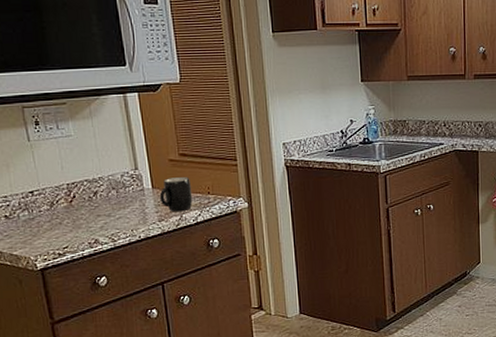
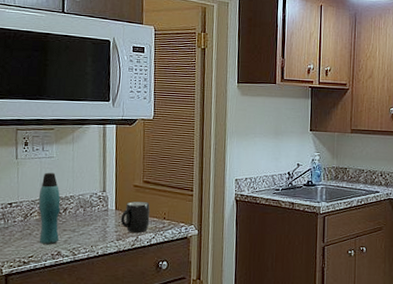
bottle: none [62,153,95,233] -> present [38,172,61,244]

